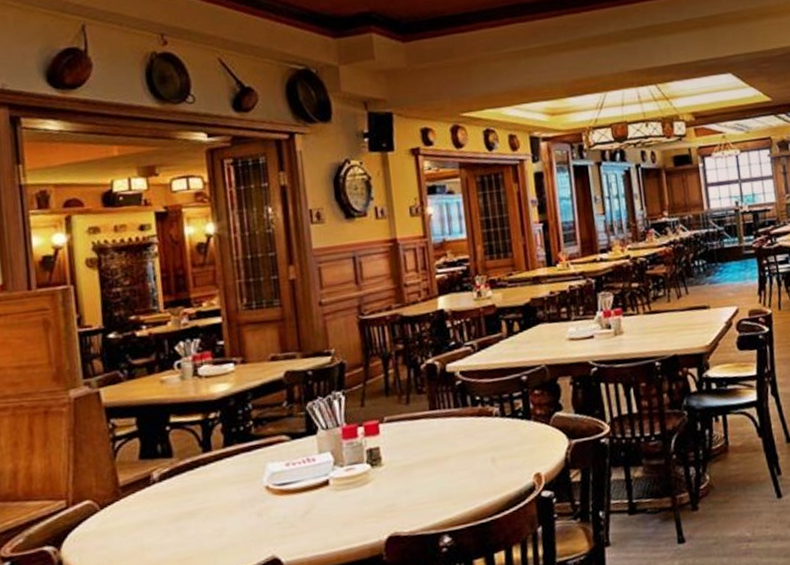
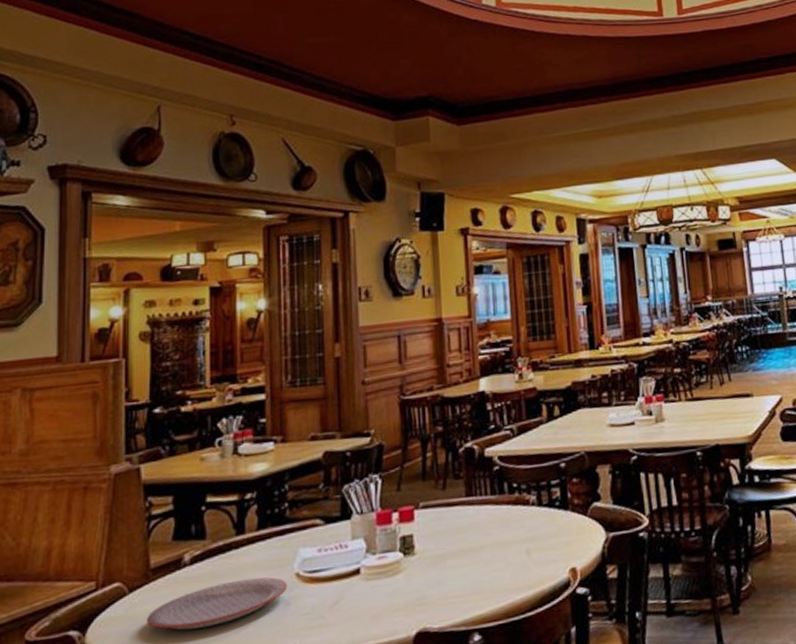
plate: none [121,490,259,542] -> present [147,577,288,630]

